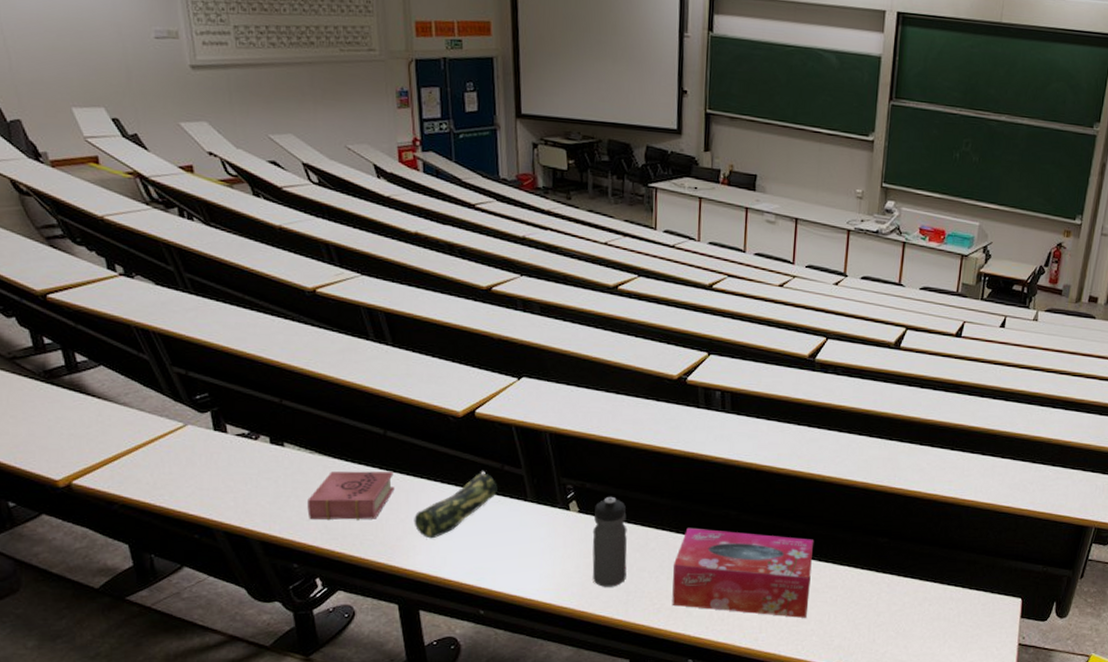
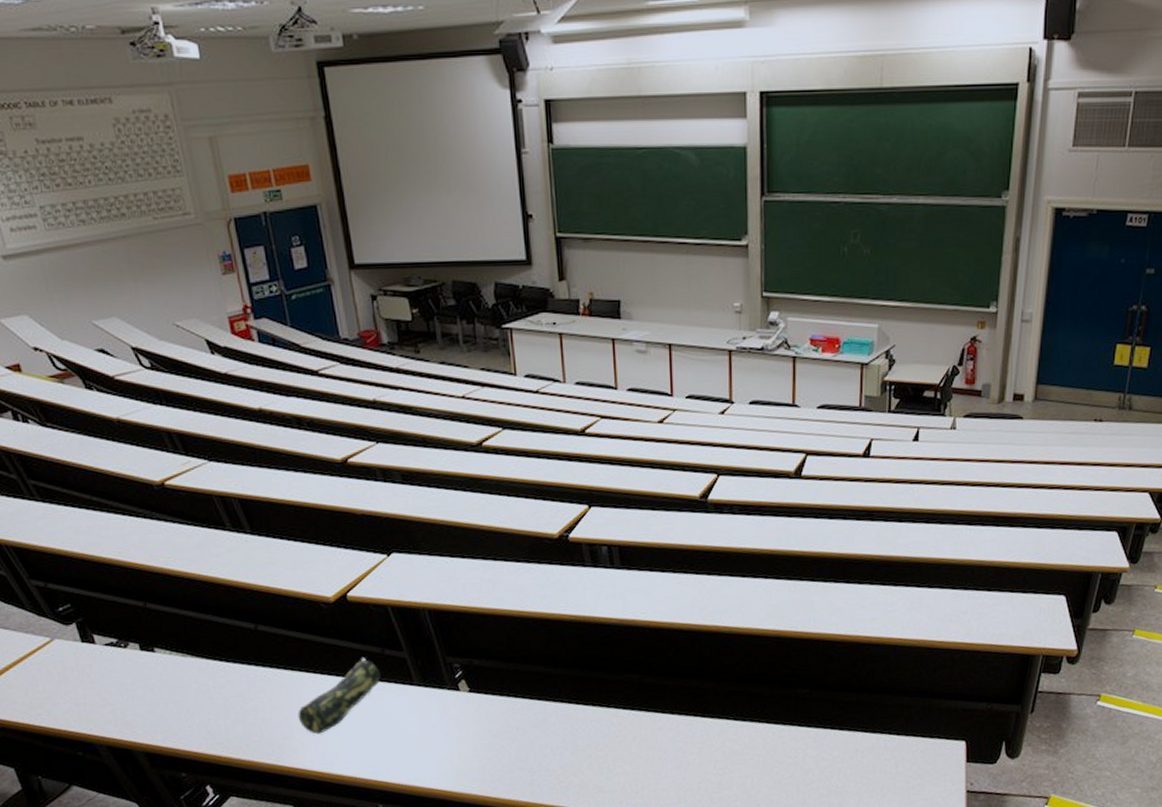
book: present [307,471,395,521] -> none [186,667,274,725]
water bottle: present [592,496,627,587] -> none [486,671,528,769]
tissue box: present [672,527,813,618] -> none [576,697,728,784]

